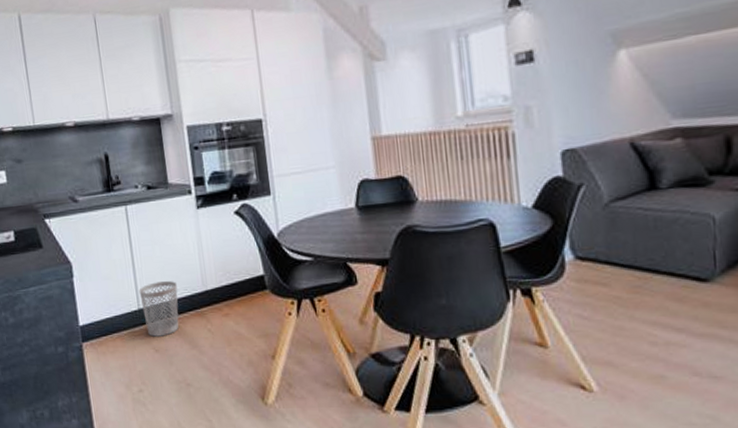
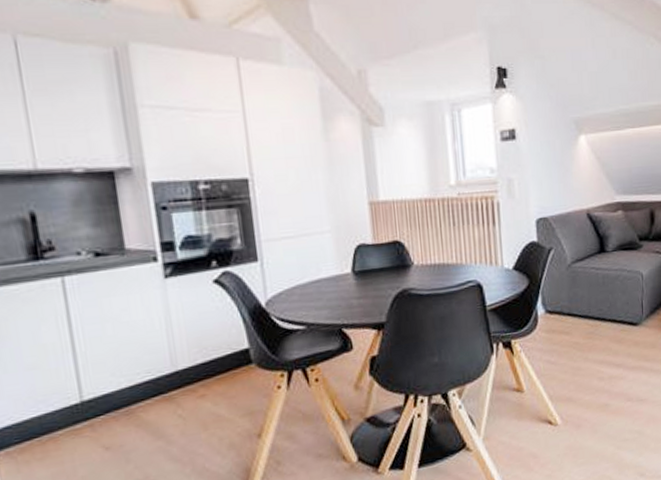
wastebasket: present [139,281,179,337] -> none [81,364,139,433]

